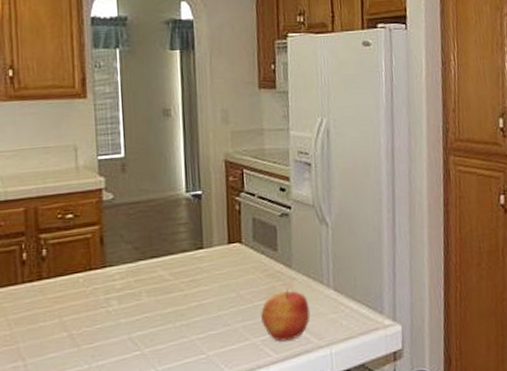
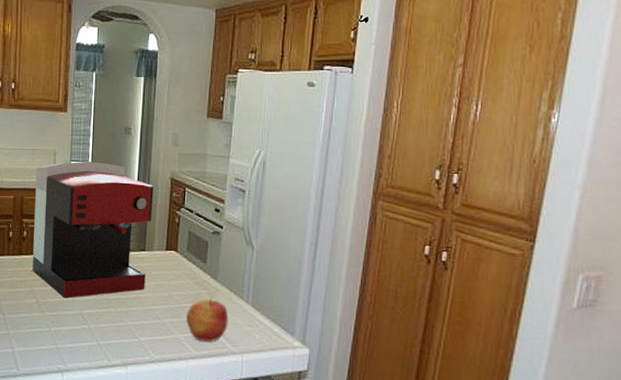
coffee maker: none [52,152,208,324] -> present [32,161,154,299]

